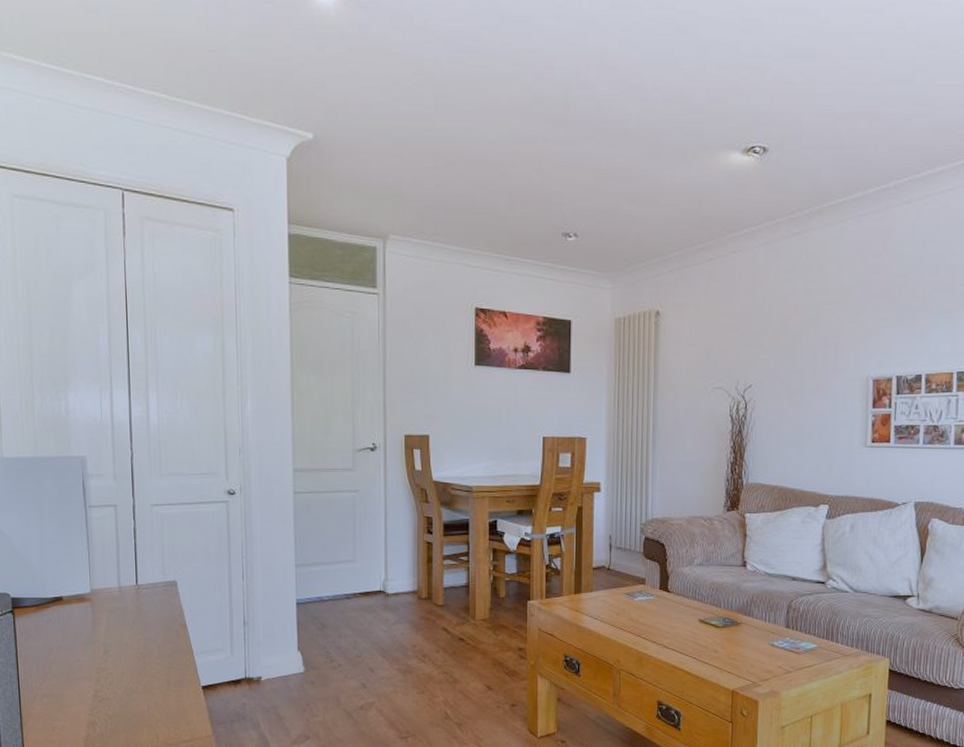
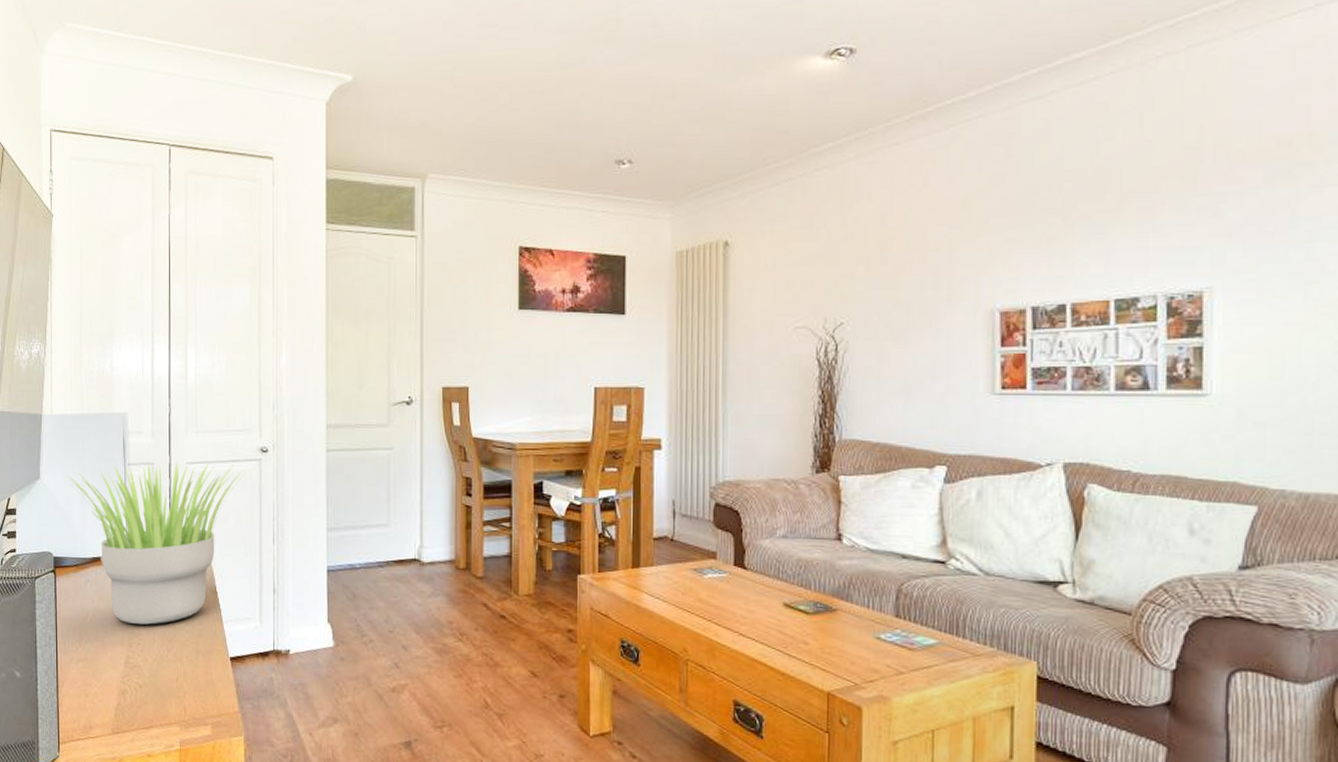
potted plant: none [24,503,212,659] -> present [68,461,244,625]

